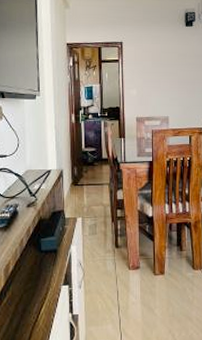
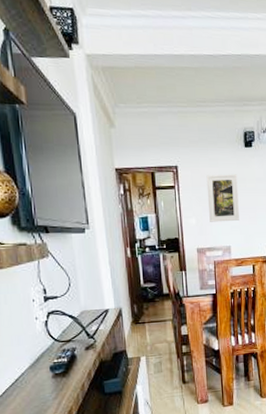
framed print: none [148,50,178,94] -> present [206,174,239,222]

